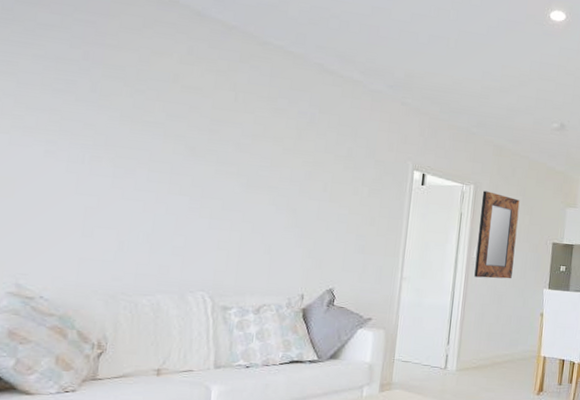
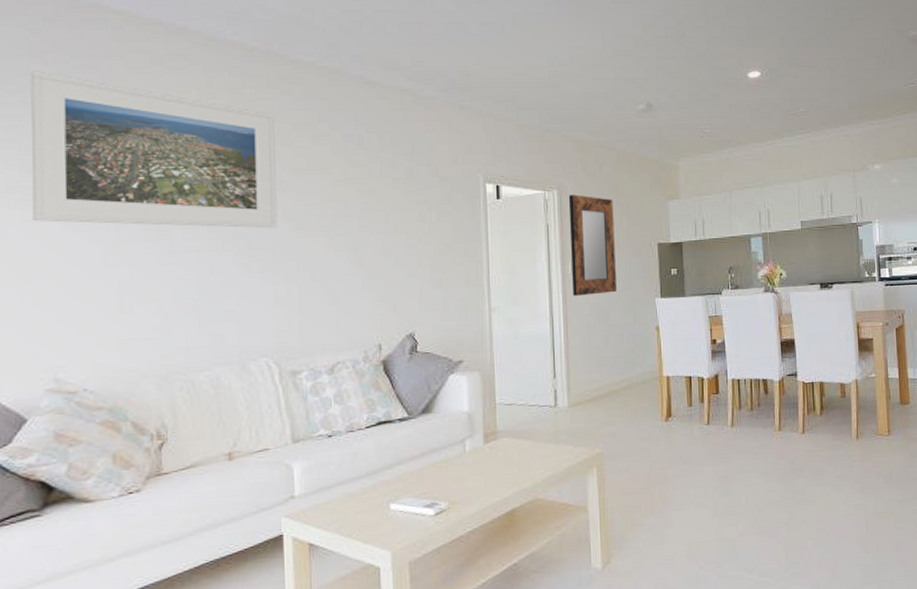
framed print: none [19,17,243,182] -> present [30,71,278,228]

